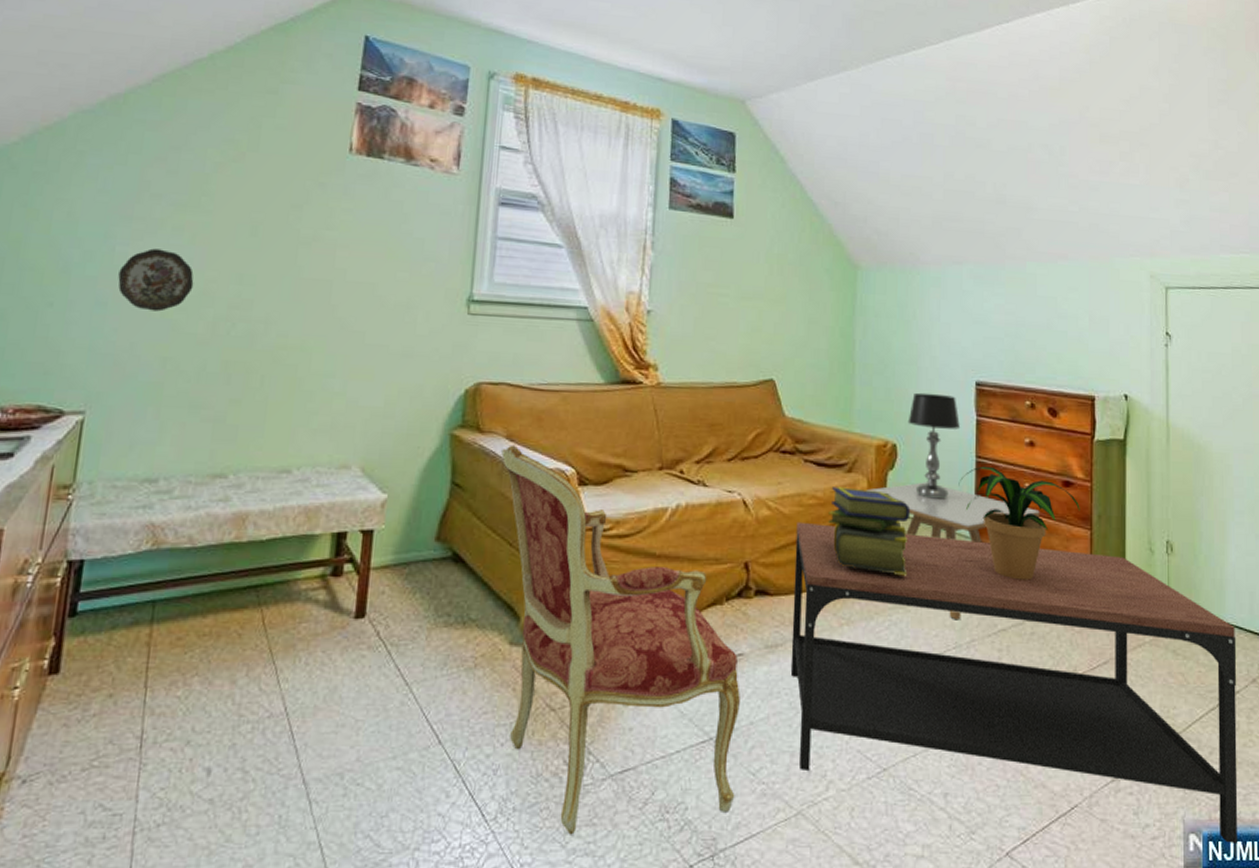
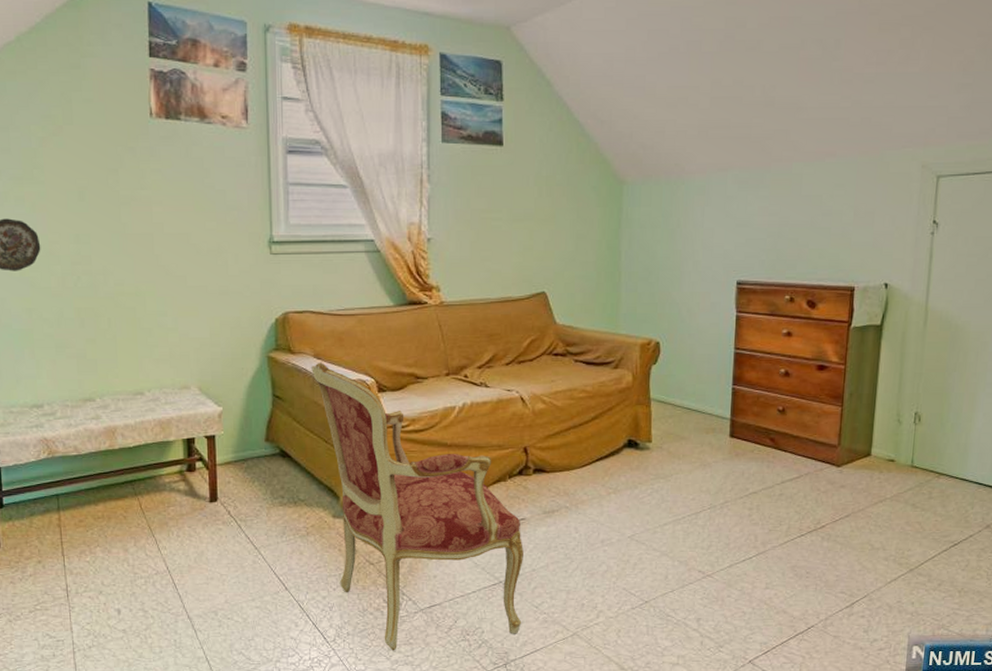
coffee table: present [790,521,1238,845] -> none [565,412,975,654]
stack of books: present [828,487,911,576] -> none [597,381,672,452]
side table: present [866,482,1040,620] -> none [631,373,794,486]
table lamp: present [907,392,961,499] -> none [670,294,721,387]
potted plant: present [958,466,1080,580] -> none [717,356,833,452]

